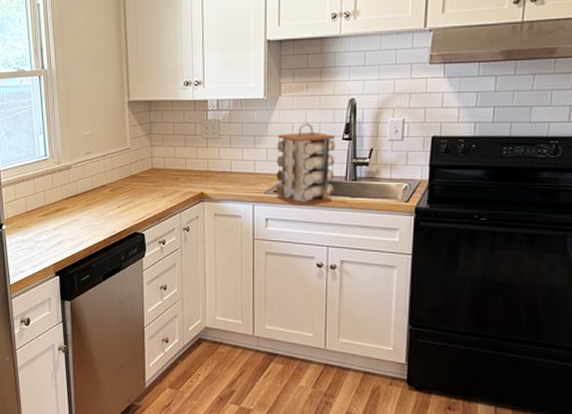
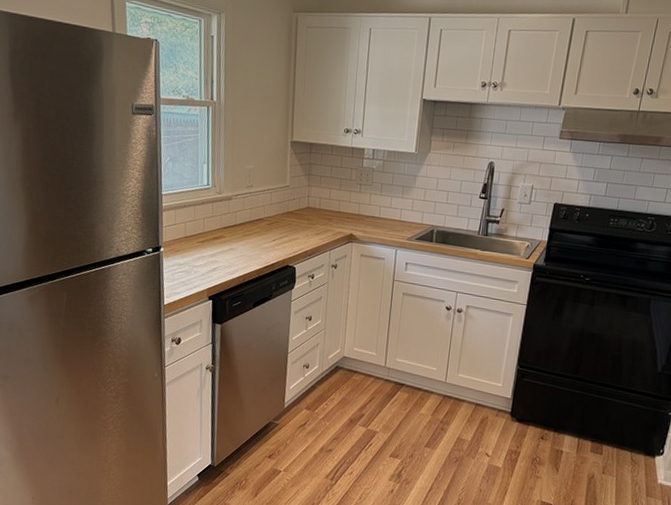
spice rack: present [276,122,336,206] -> none [417,179,474,255]

